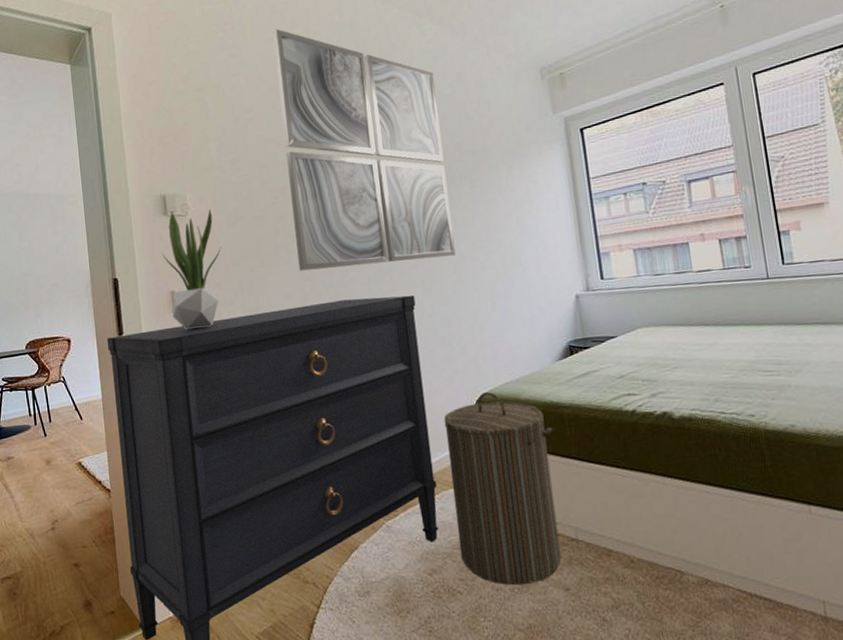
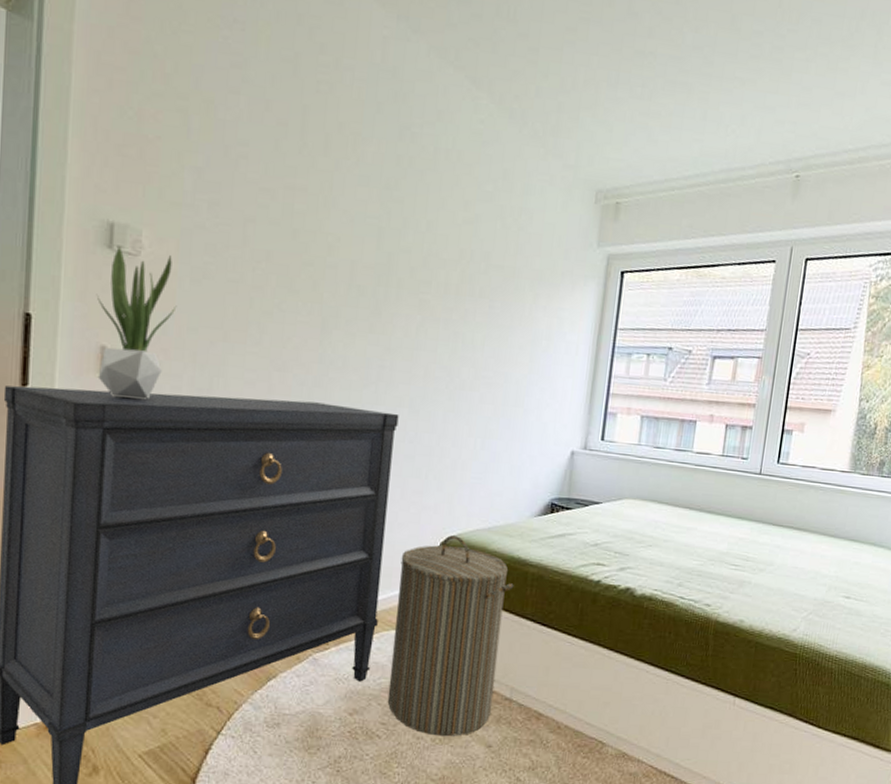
wall art: present [273,28,456,271] -> none [270,47,477,380]

